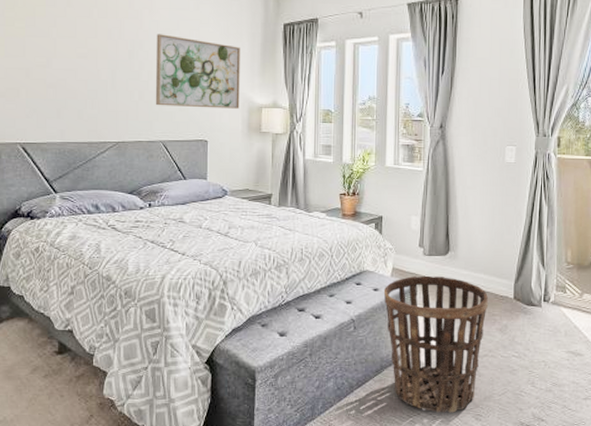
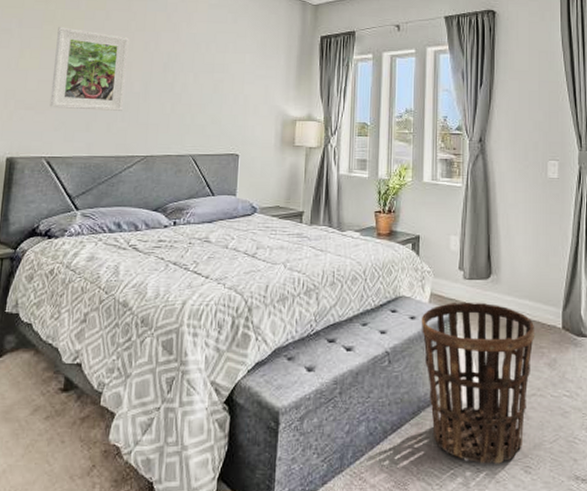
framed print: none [19,14,92,98] -> present [49,27,129,111]
wall art: present [155,34,240,109] -> none [187,46,276,122]

